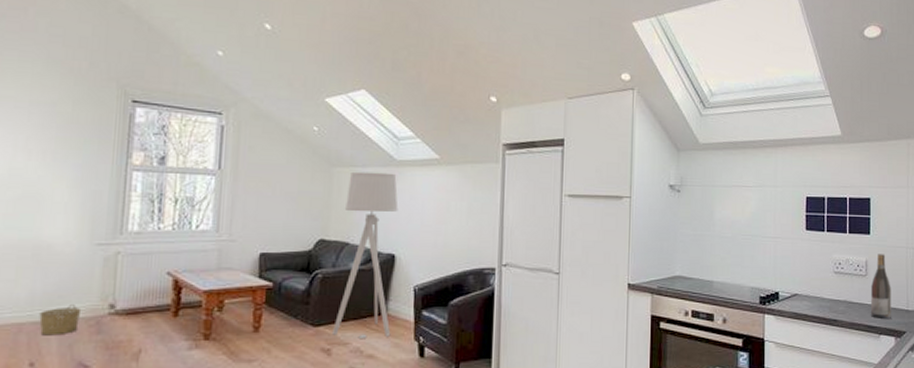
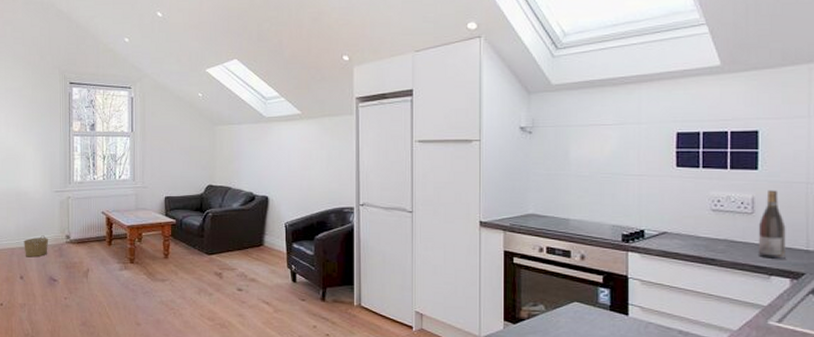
floor lamp: present [331,171,398,340] -> none [222,128,269,266]

